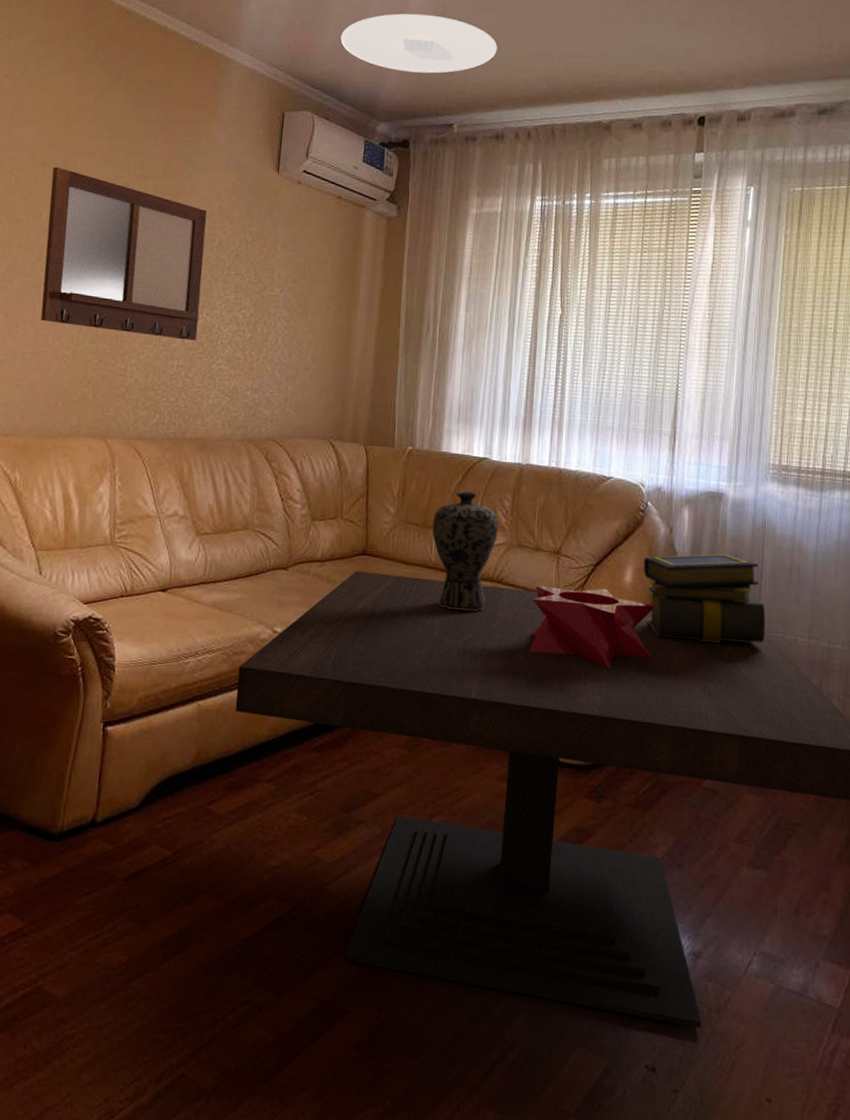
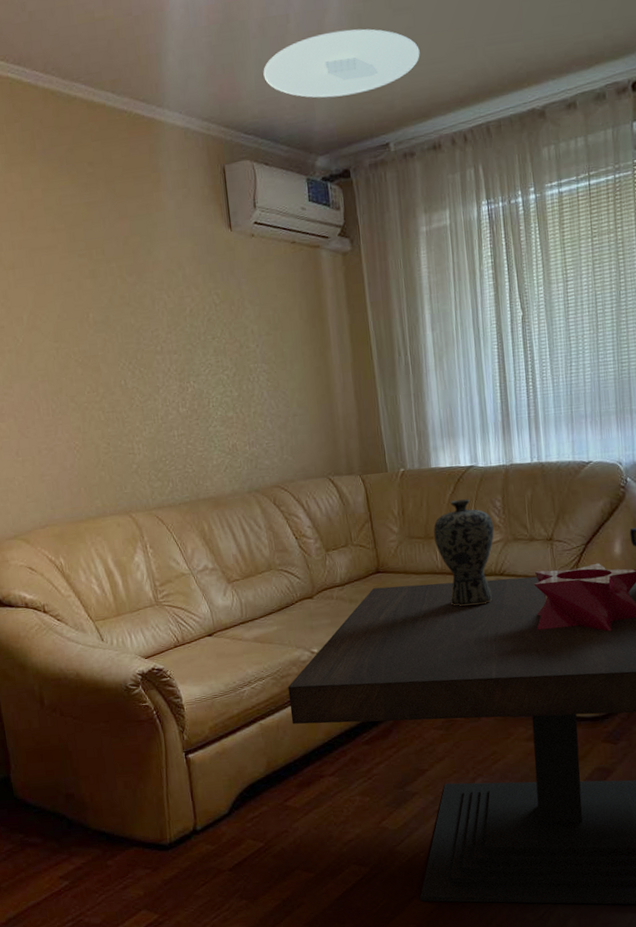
writing board: present [40,166,208,341] -> none [22,267,190,418]

